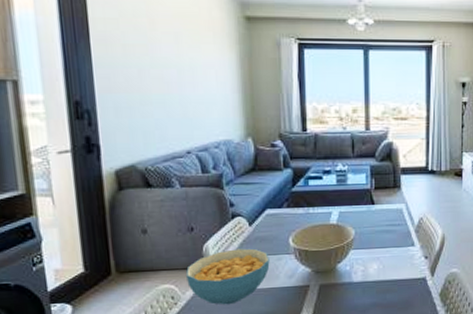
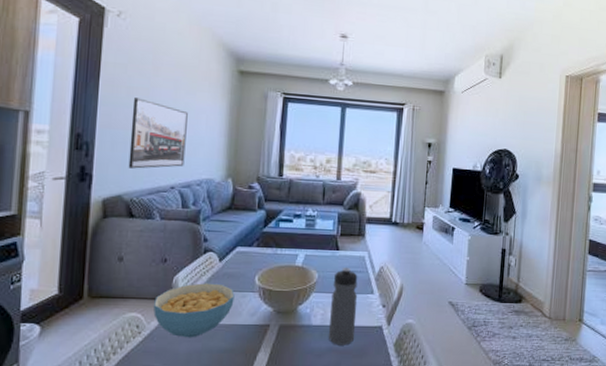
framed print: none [131,56,198,135] -> present [128,98,188,169]
water bottle: none [370,221,399,300] -> present [328,267,358,345]

